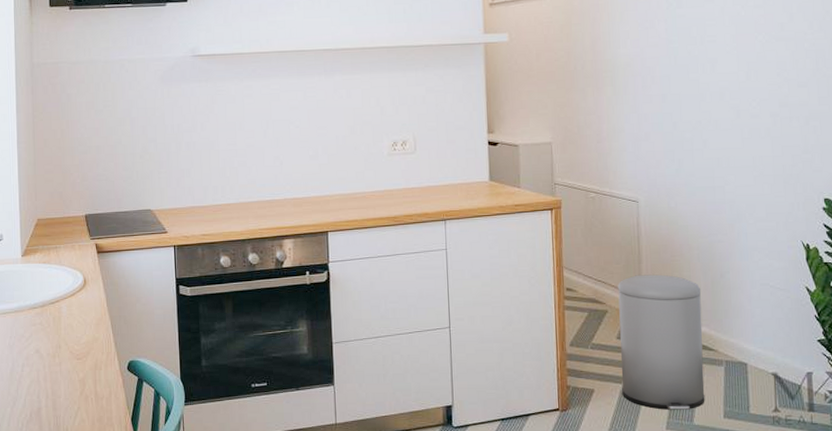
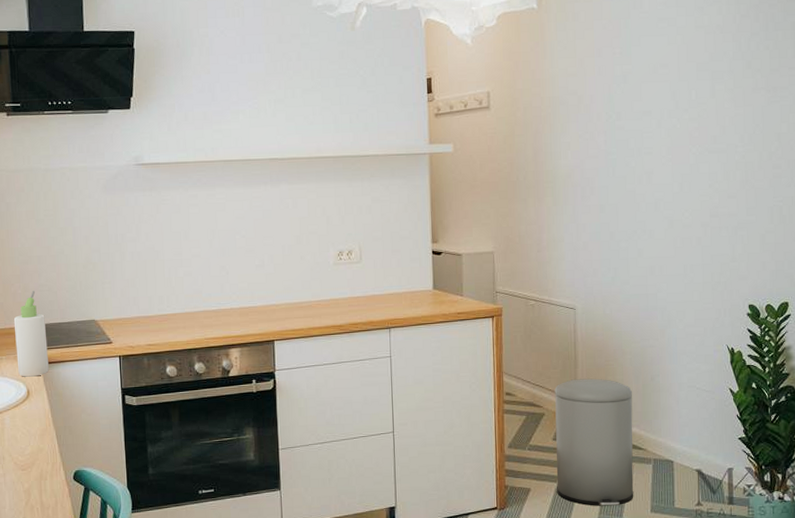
bottle: none [72,180,105,266] -> present [13,291,49,377]

